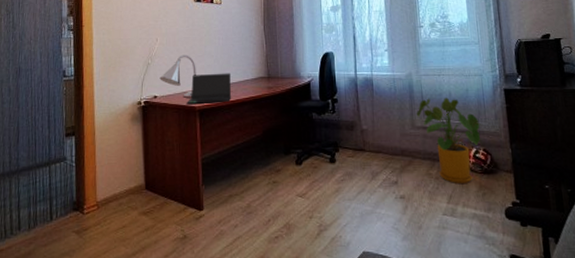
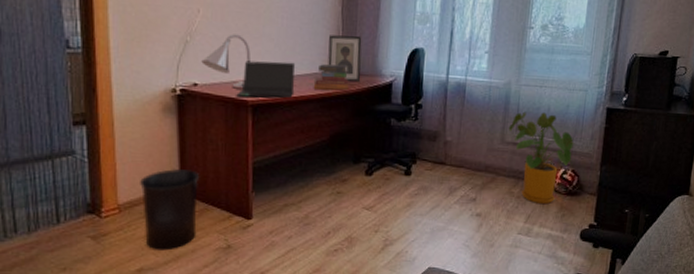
waste bin: none [114,167,159,242] -> present [140,168,199,251]
books: none [246,72,275,93] -> present [313,64,349,91]
picture frame: none [256,47,284,85] -> present [328,35,362,83]

